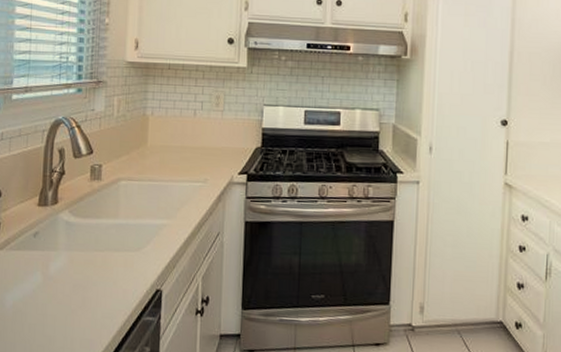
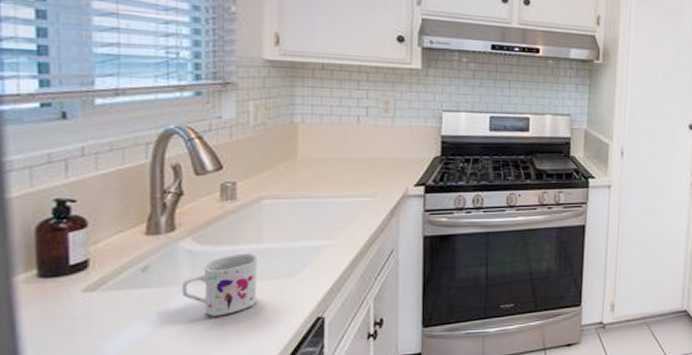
mug: none [59,226,114,280] -> present [182,253,257,317]

